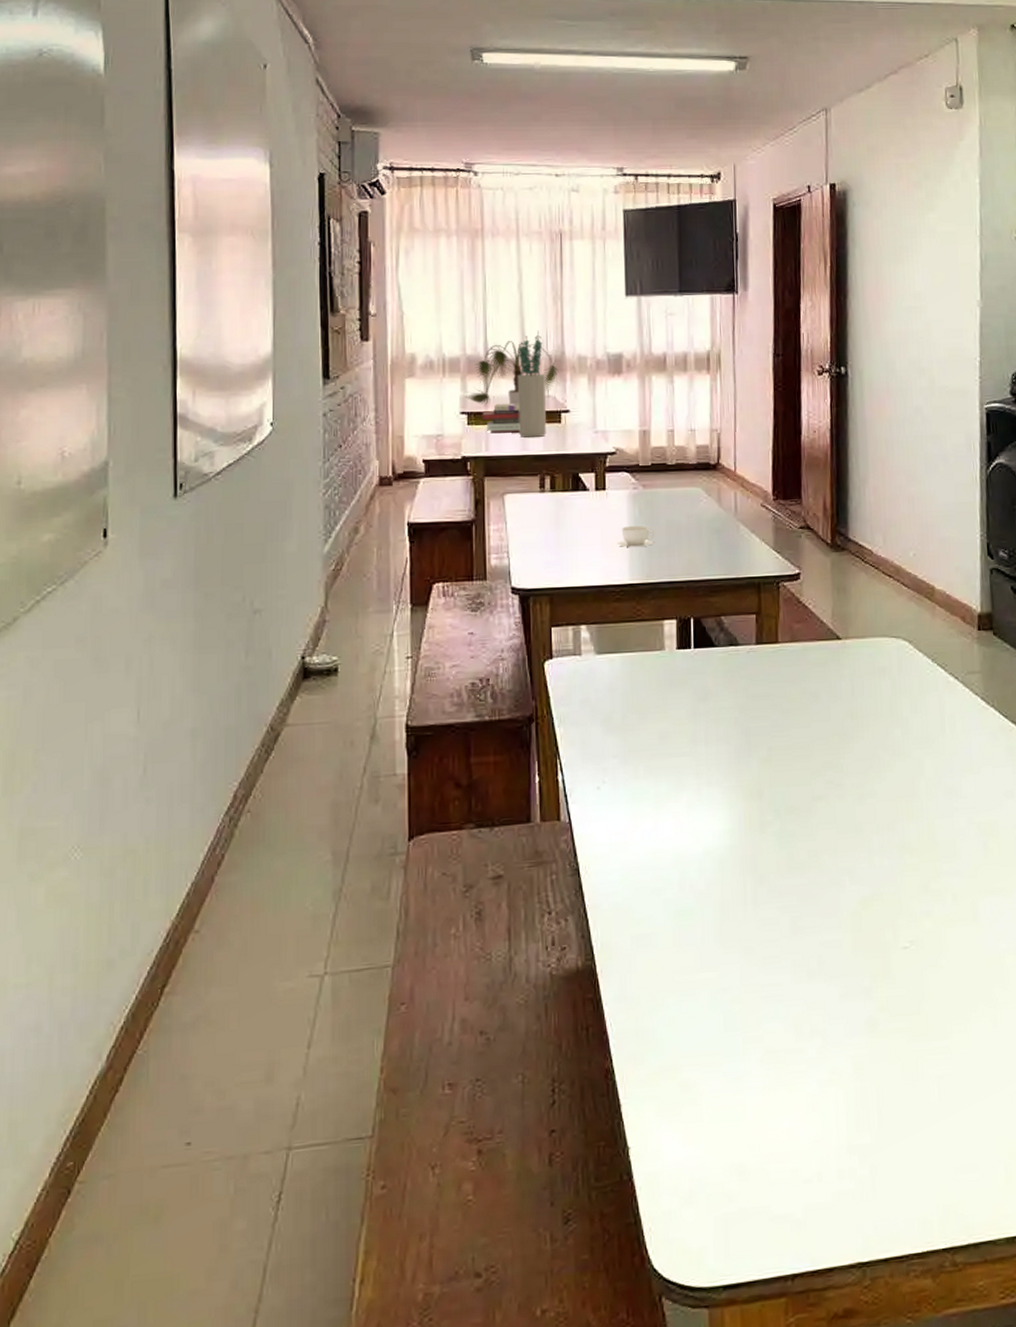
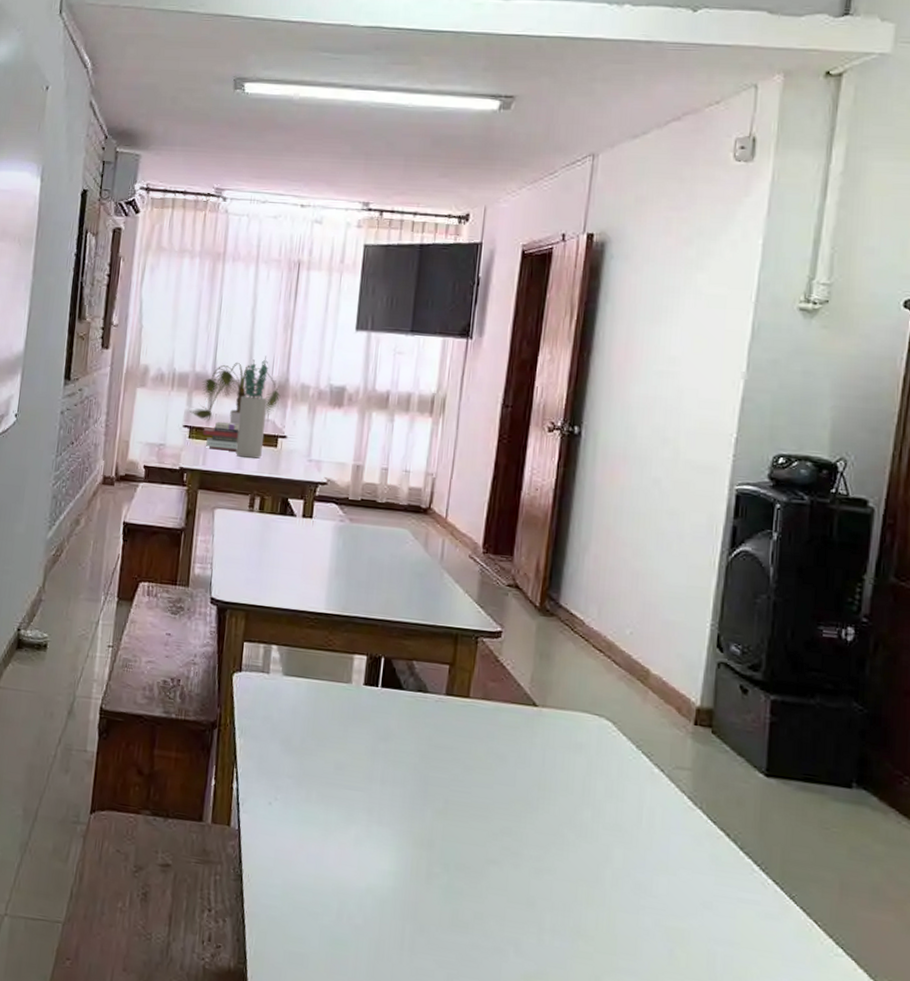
teacup: present [618,525,654,547] -> none [318,556,356,579]

